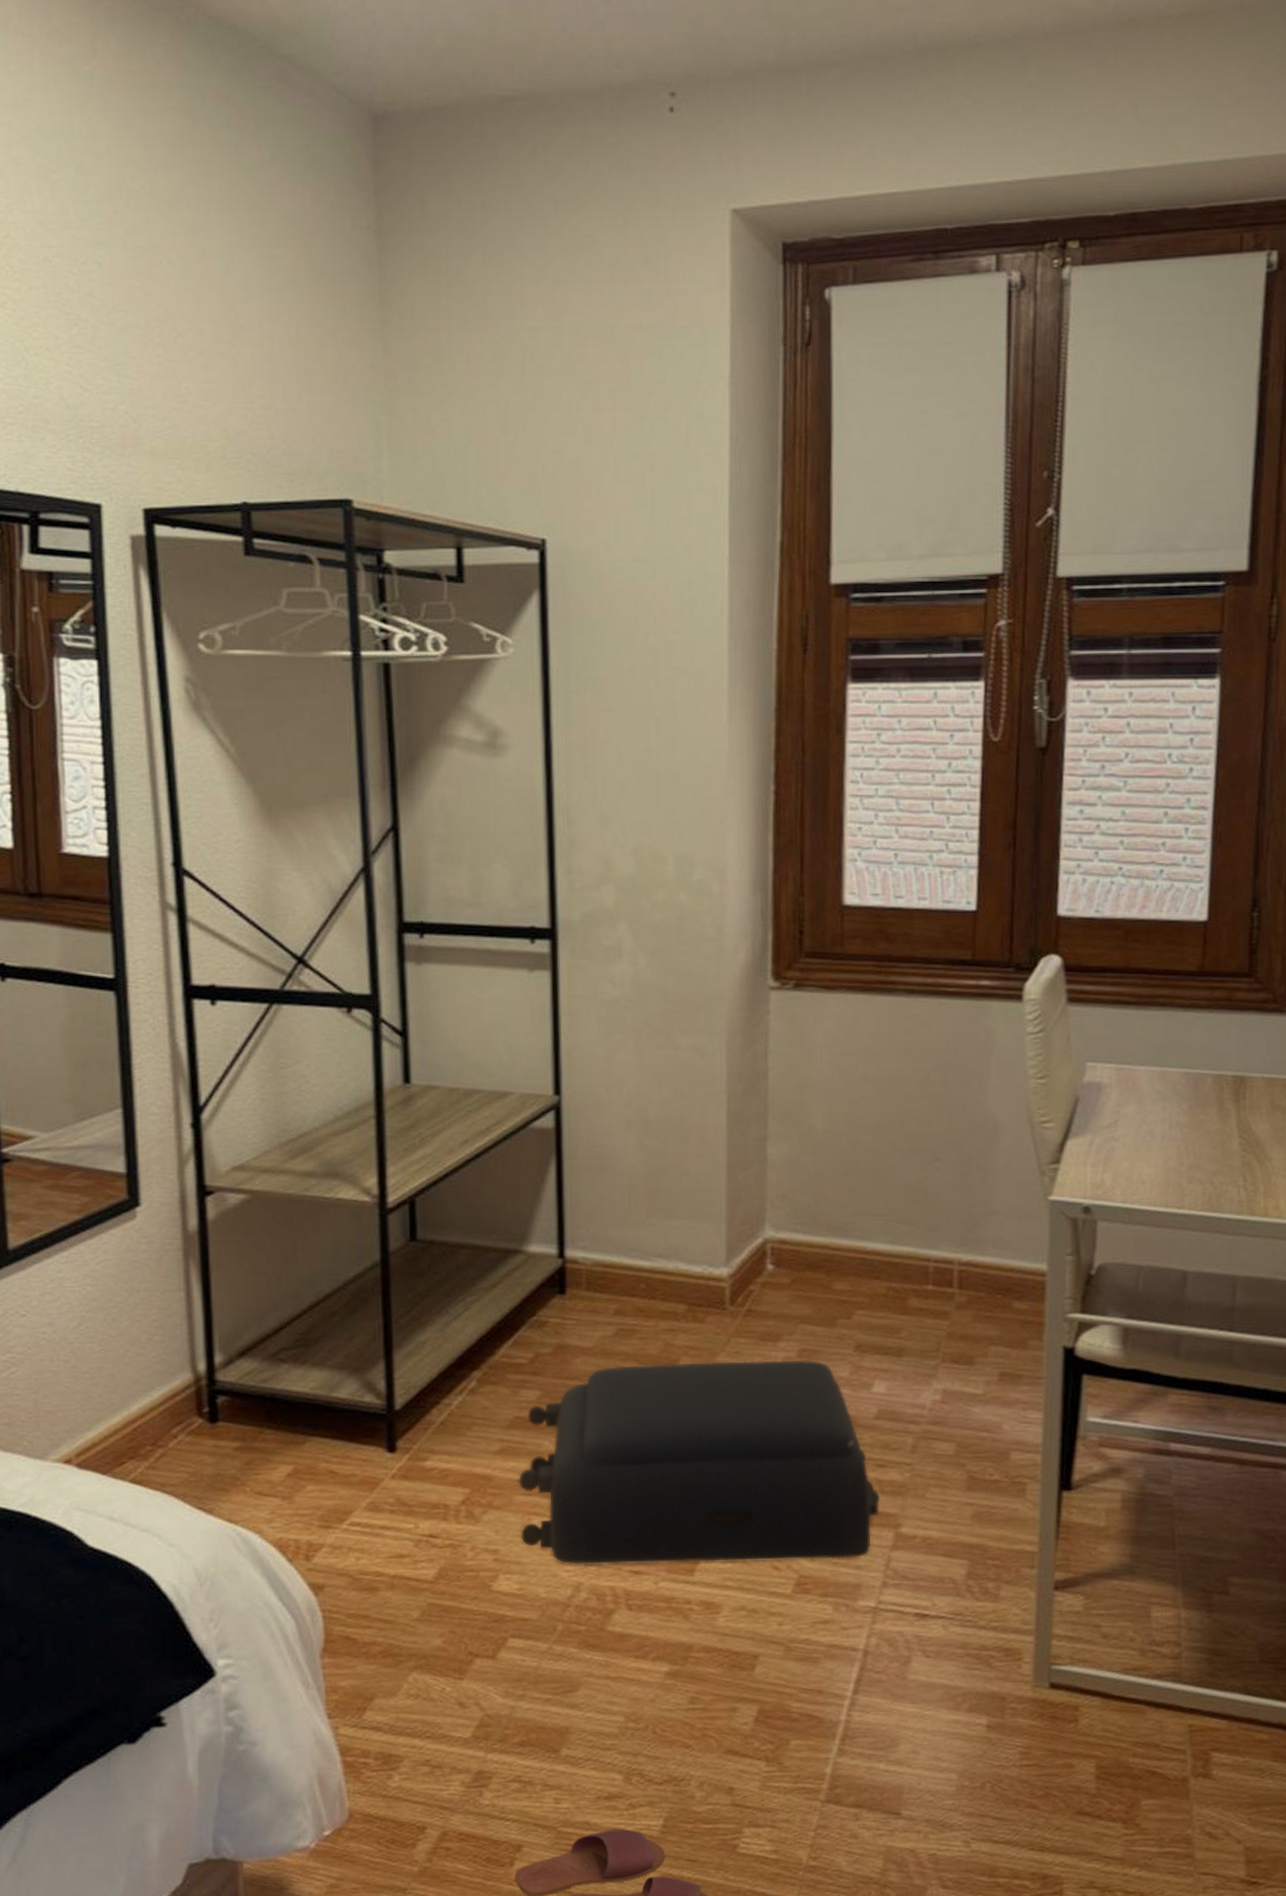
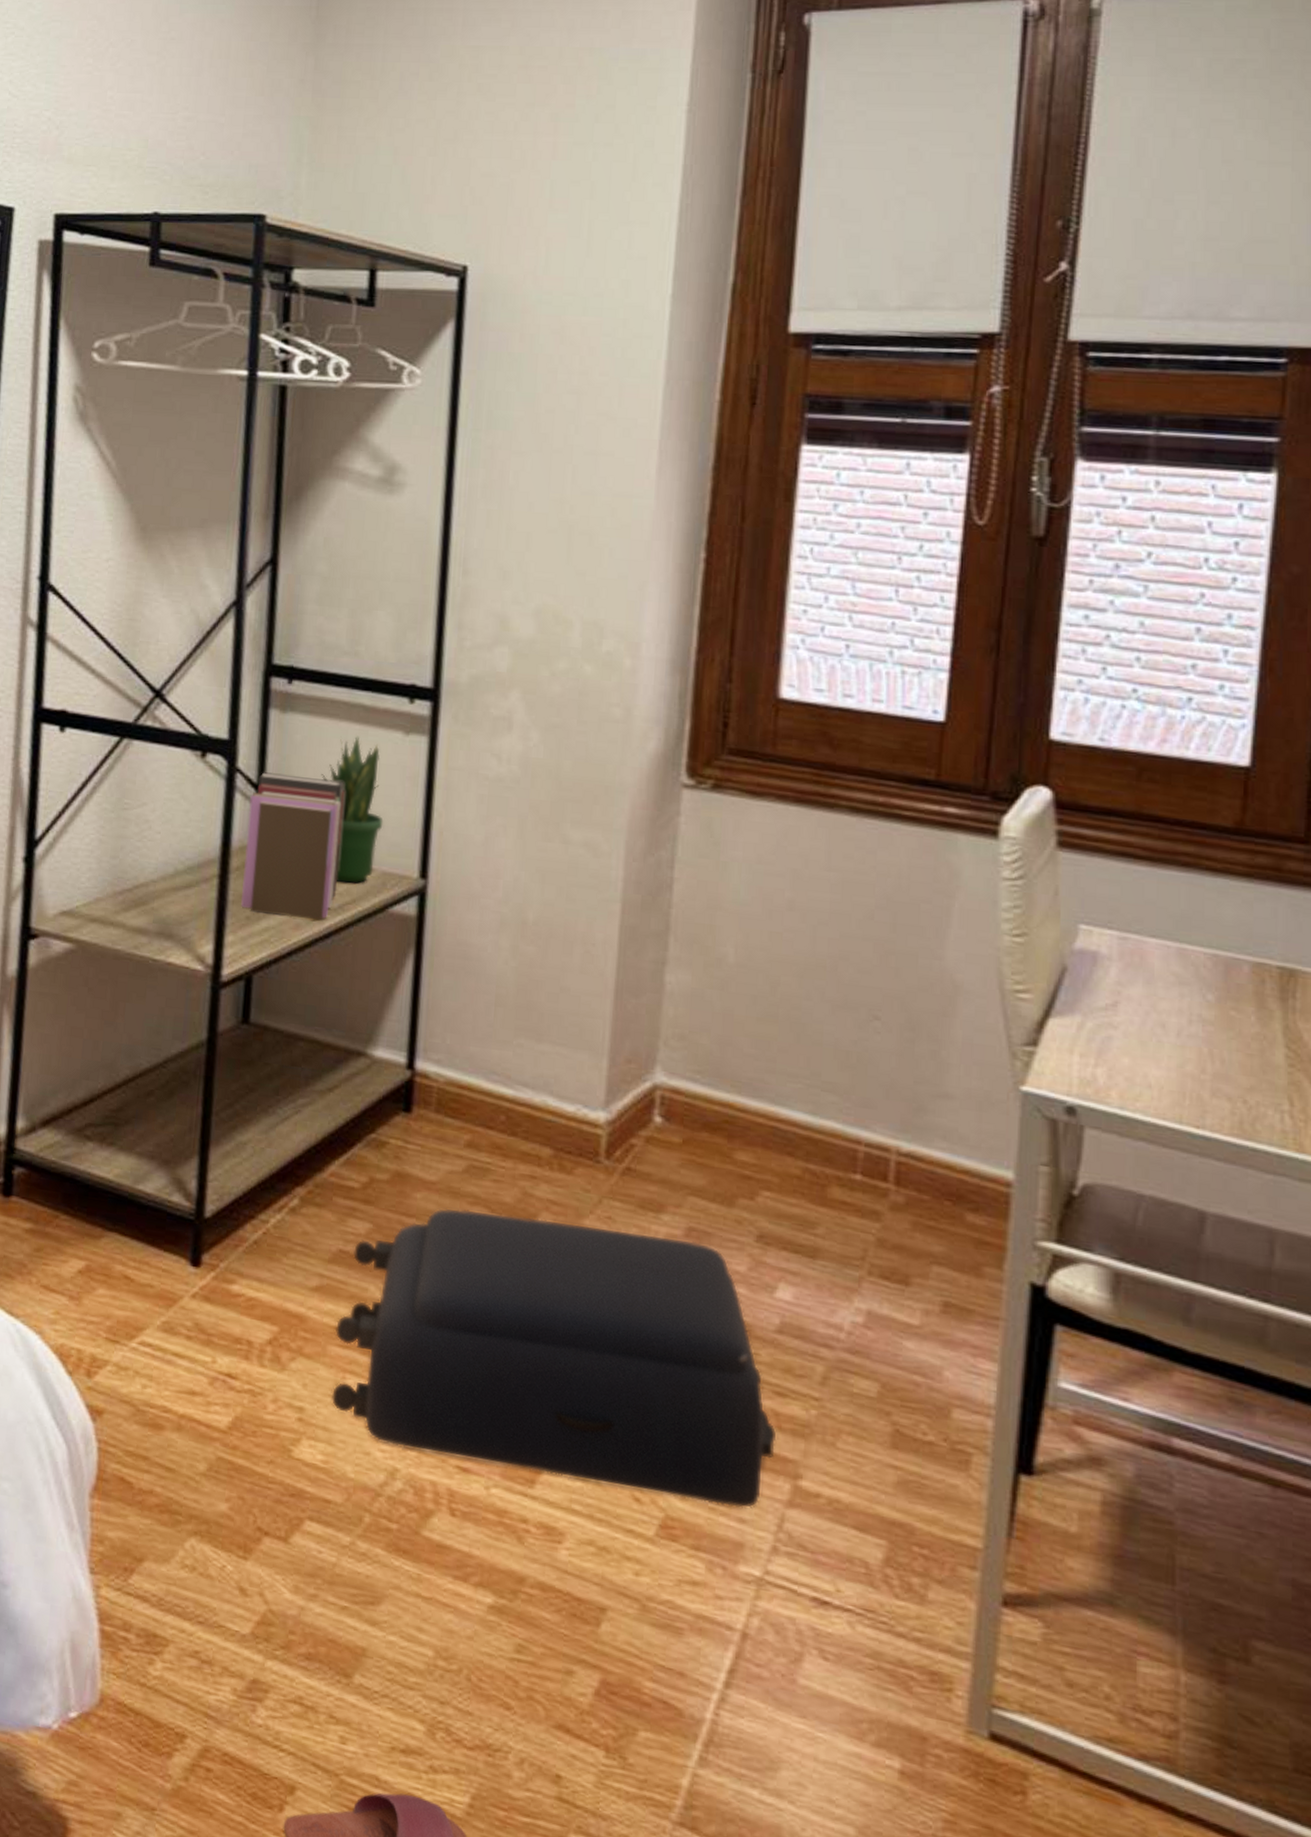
books: none [396,1018,483,1144] -> present [241,772,345,920]
planter: none [458,977,518,1107] -> present [321,735,384,884]

